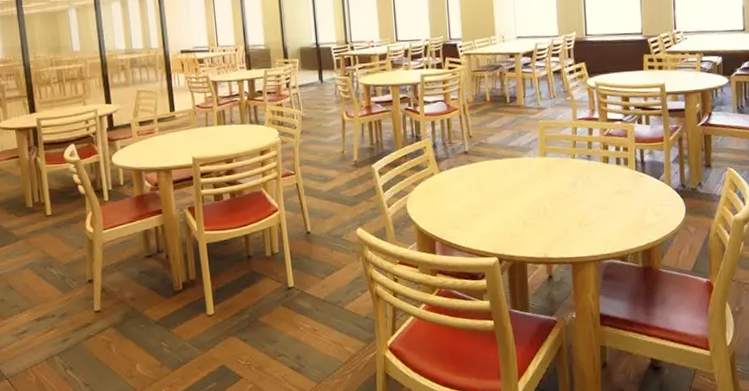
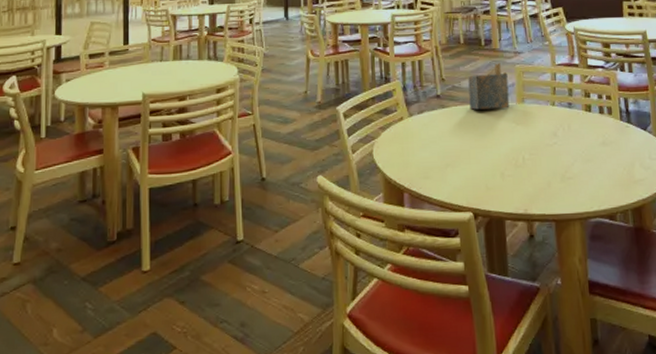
napkin holder: none [494,119,533,164] -> present [468,63,510,110]

